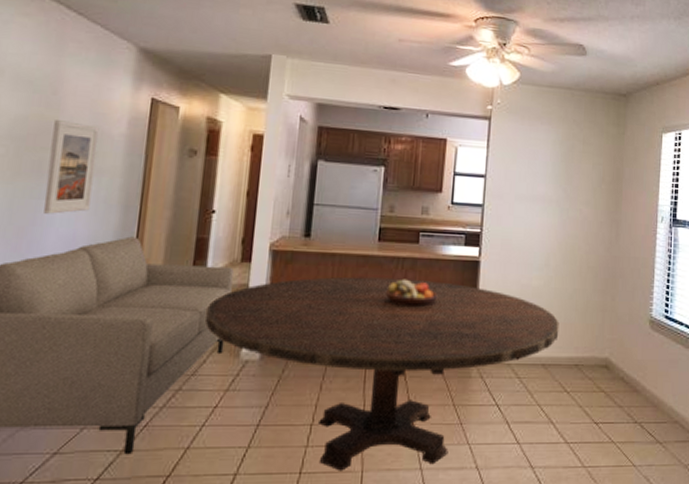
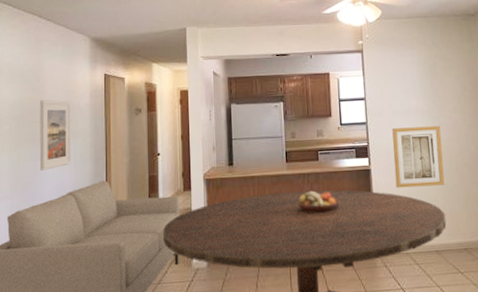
wall art: none [507,216,568,289] -> present [392,125,445,188]

